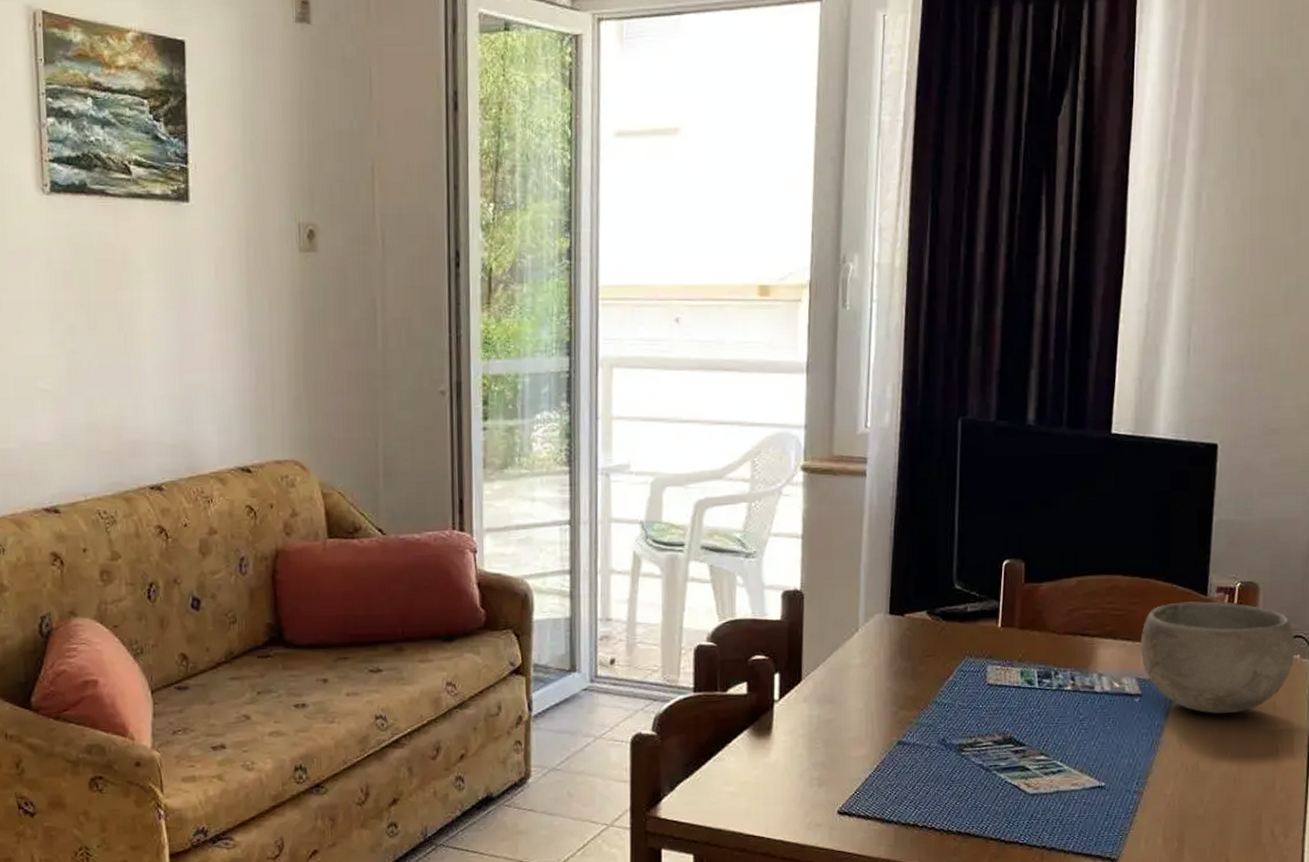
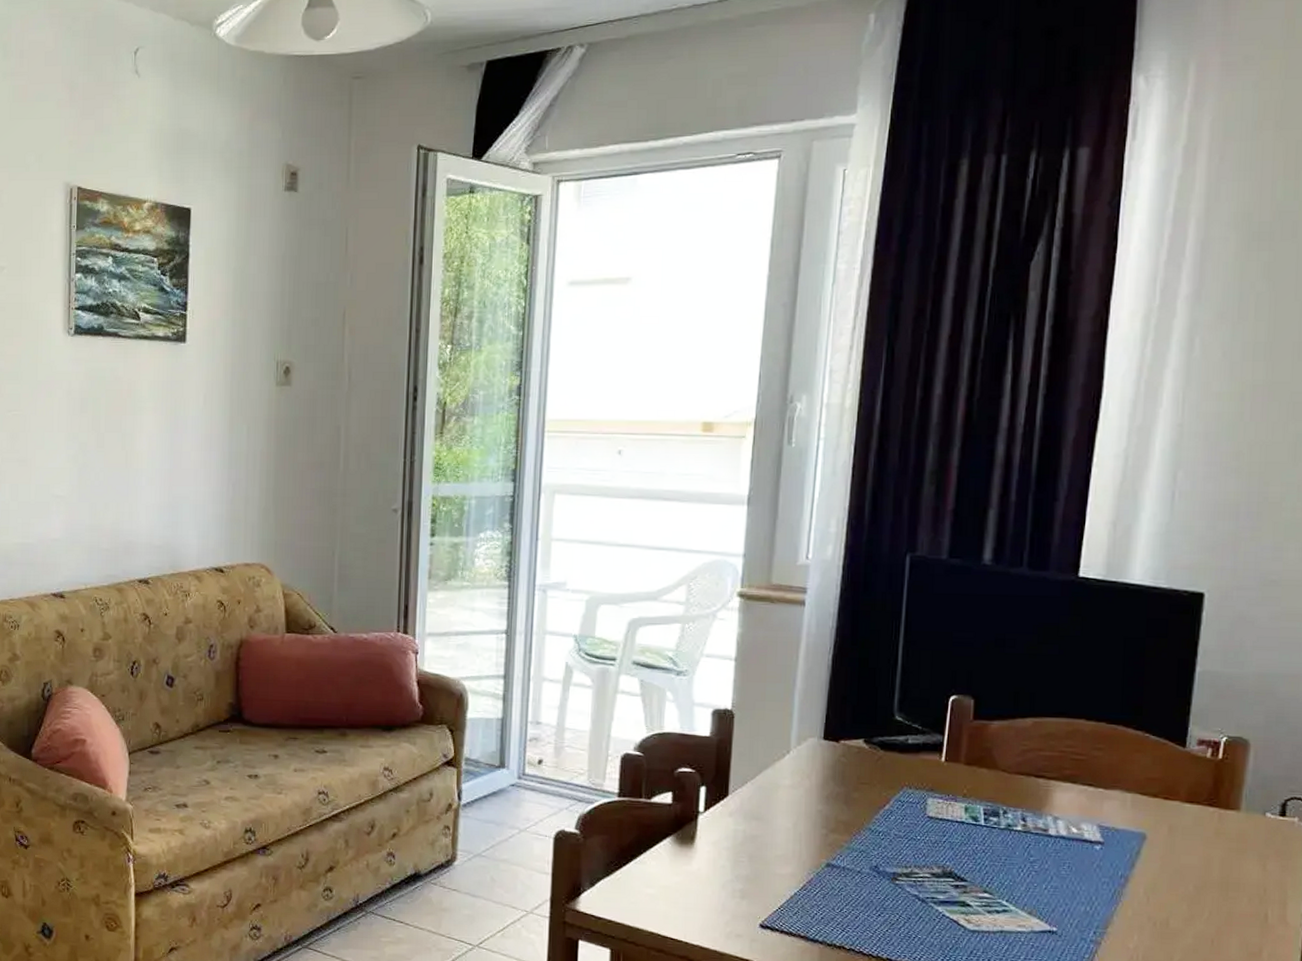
bowl: present [1140,601,1295,714] -> none [1103,752,1293,872]

